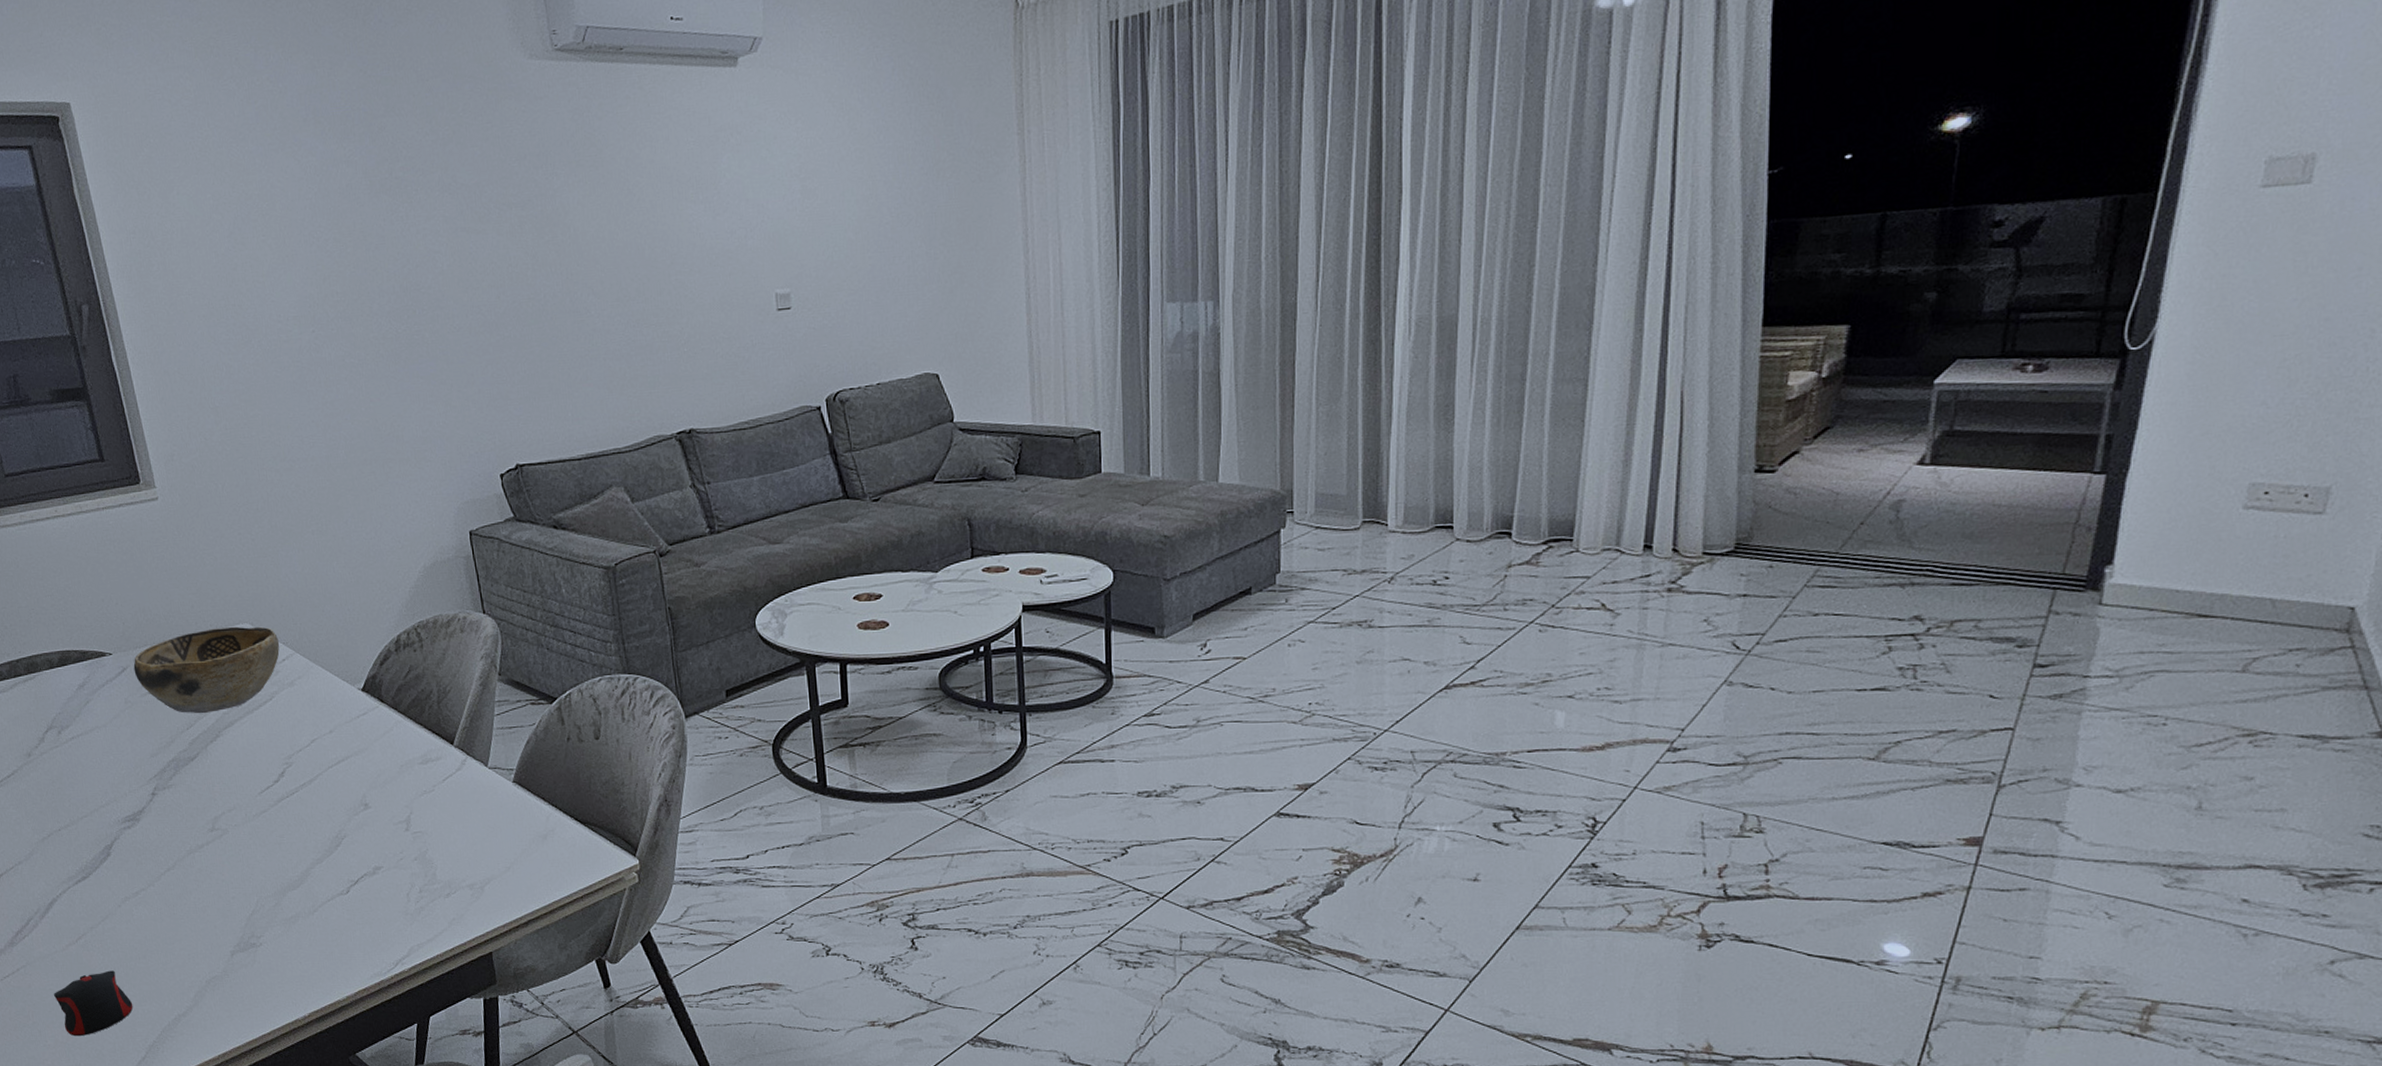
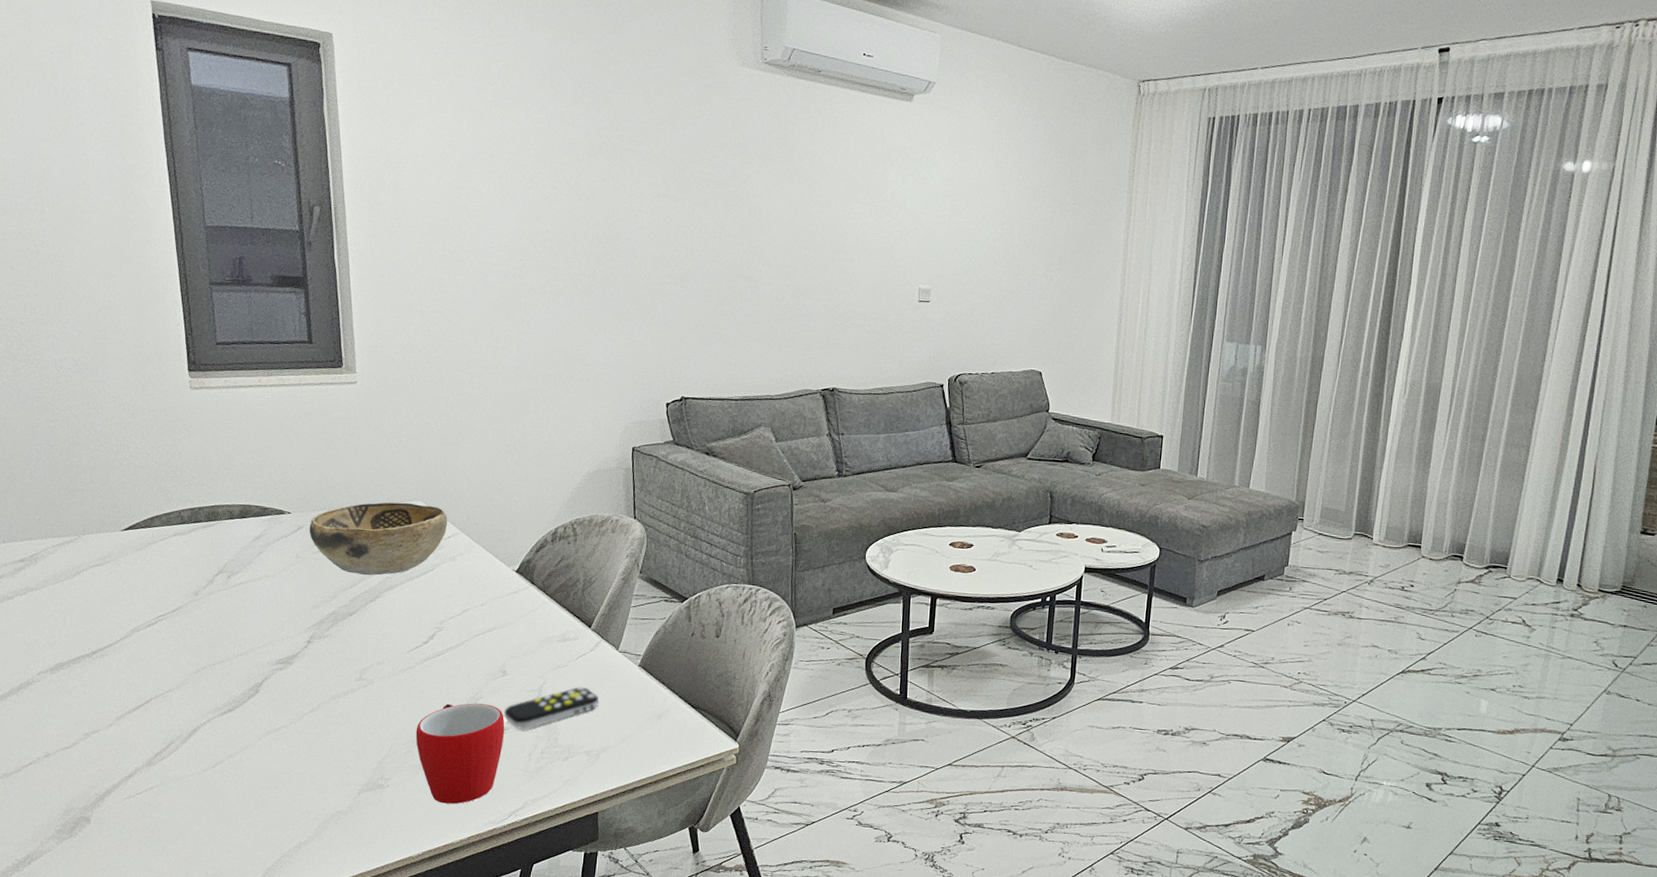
computer mouse: present [53,970,133,1037] -> none [182,796,258,855]
mug: none [281,843,377,958] -> present [415,703,505,804]
remote control: none [373,811,475,868] -> present [504,686,599,730]

